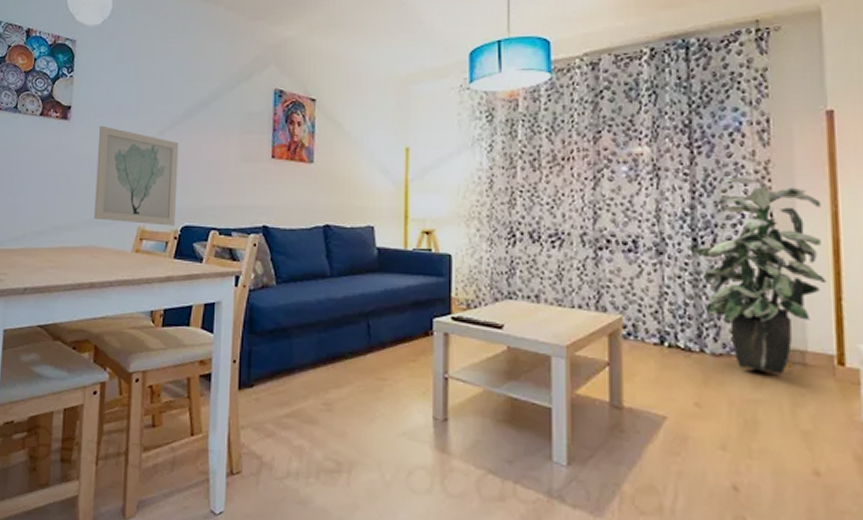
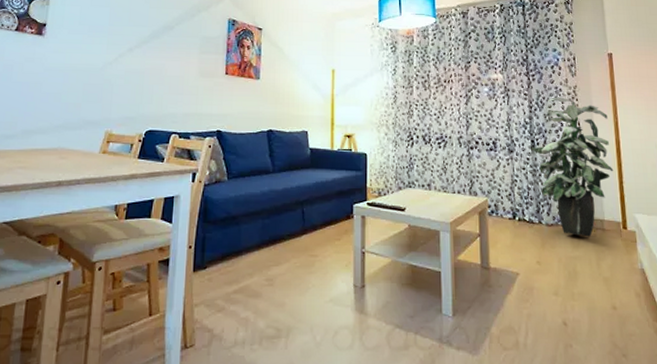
wall art: present [94,125,179,226] -> none [64,42,146,130]

